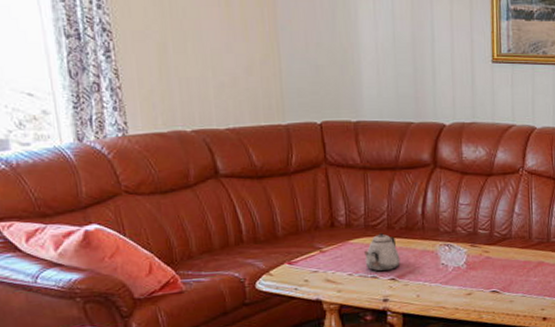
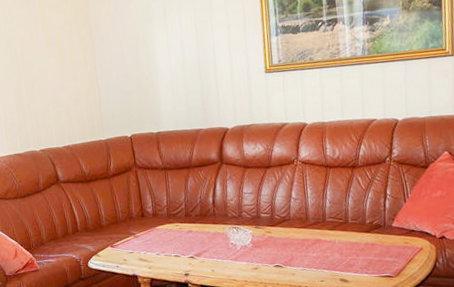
teapot: present [363,232,401,272] -> none [167,219,197,251]

